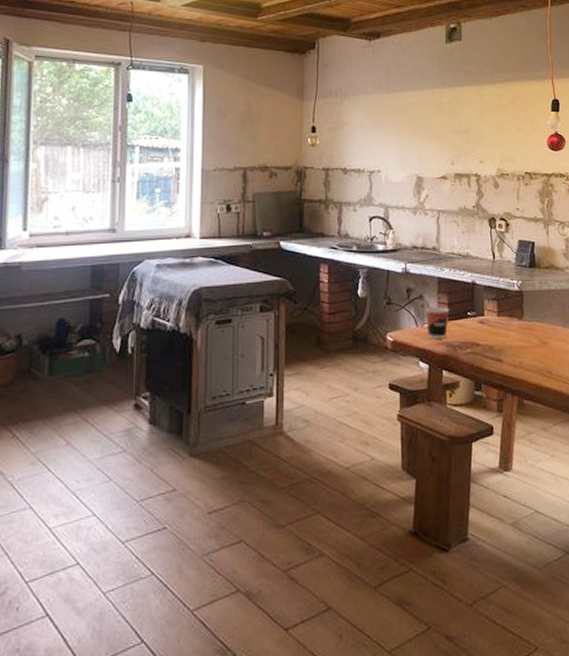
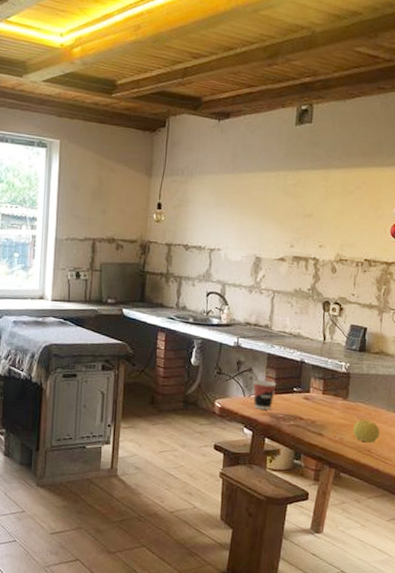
fruit: none [531,339,559,364] -> present [352,420,380,443]

